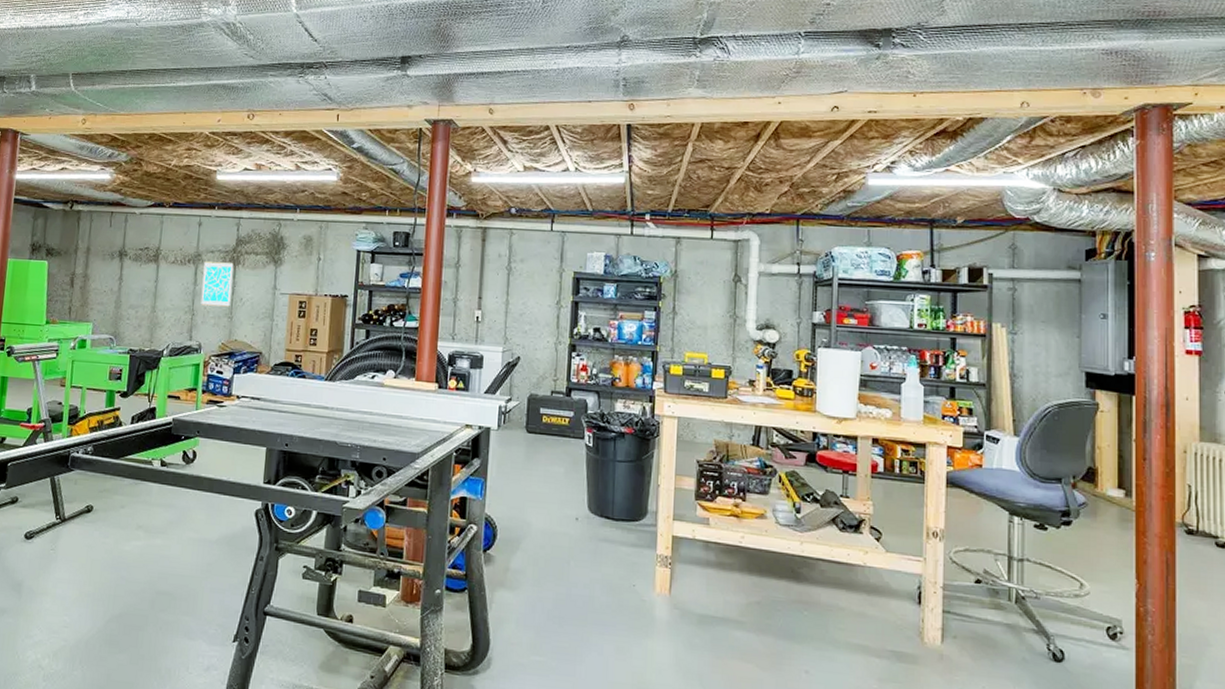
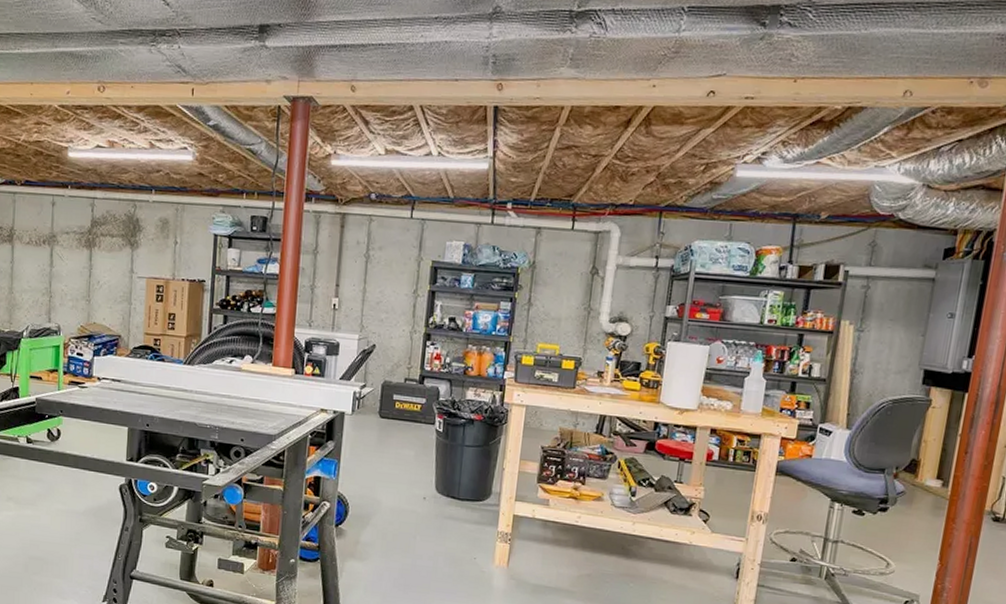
wall art: present [200,261,234,307] -> none [58,243,90,290]

